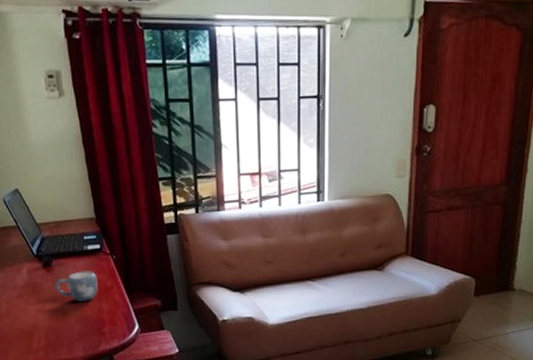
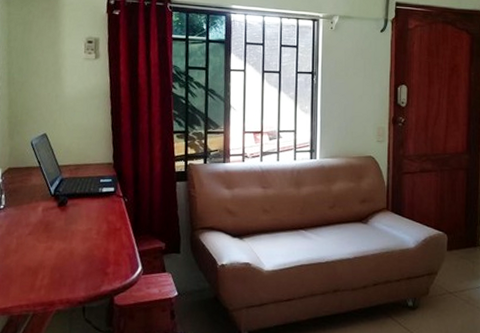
mug: present [55,271,98,301] -> none [66,211,108,241]

